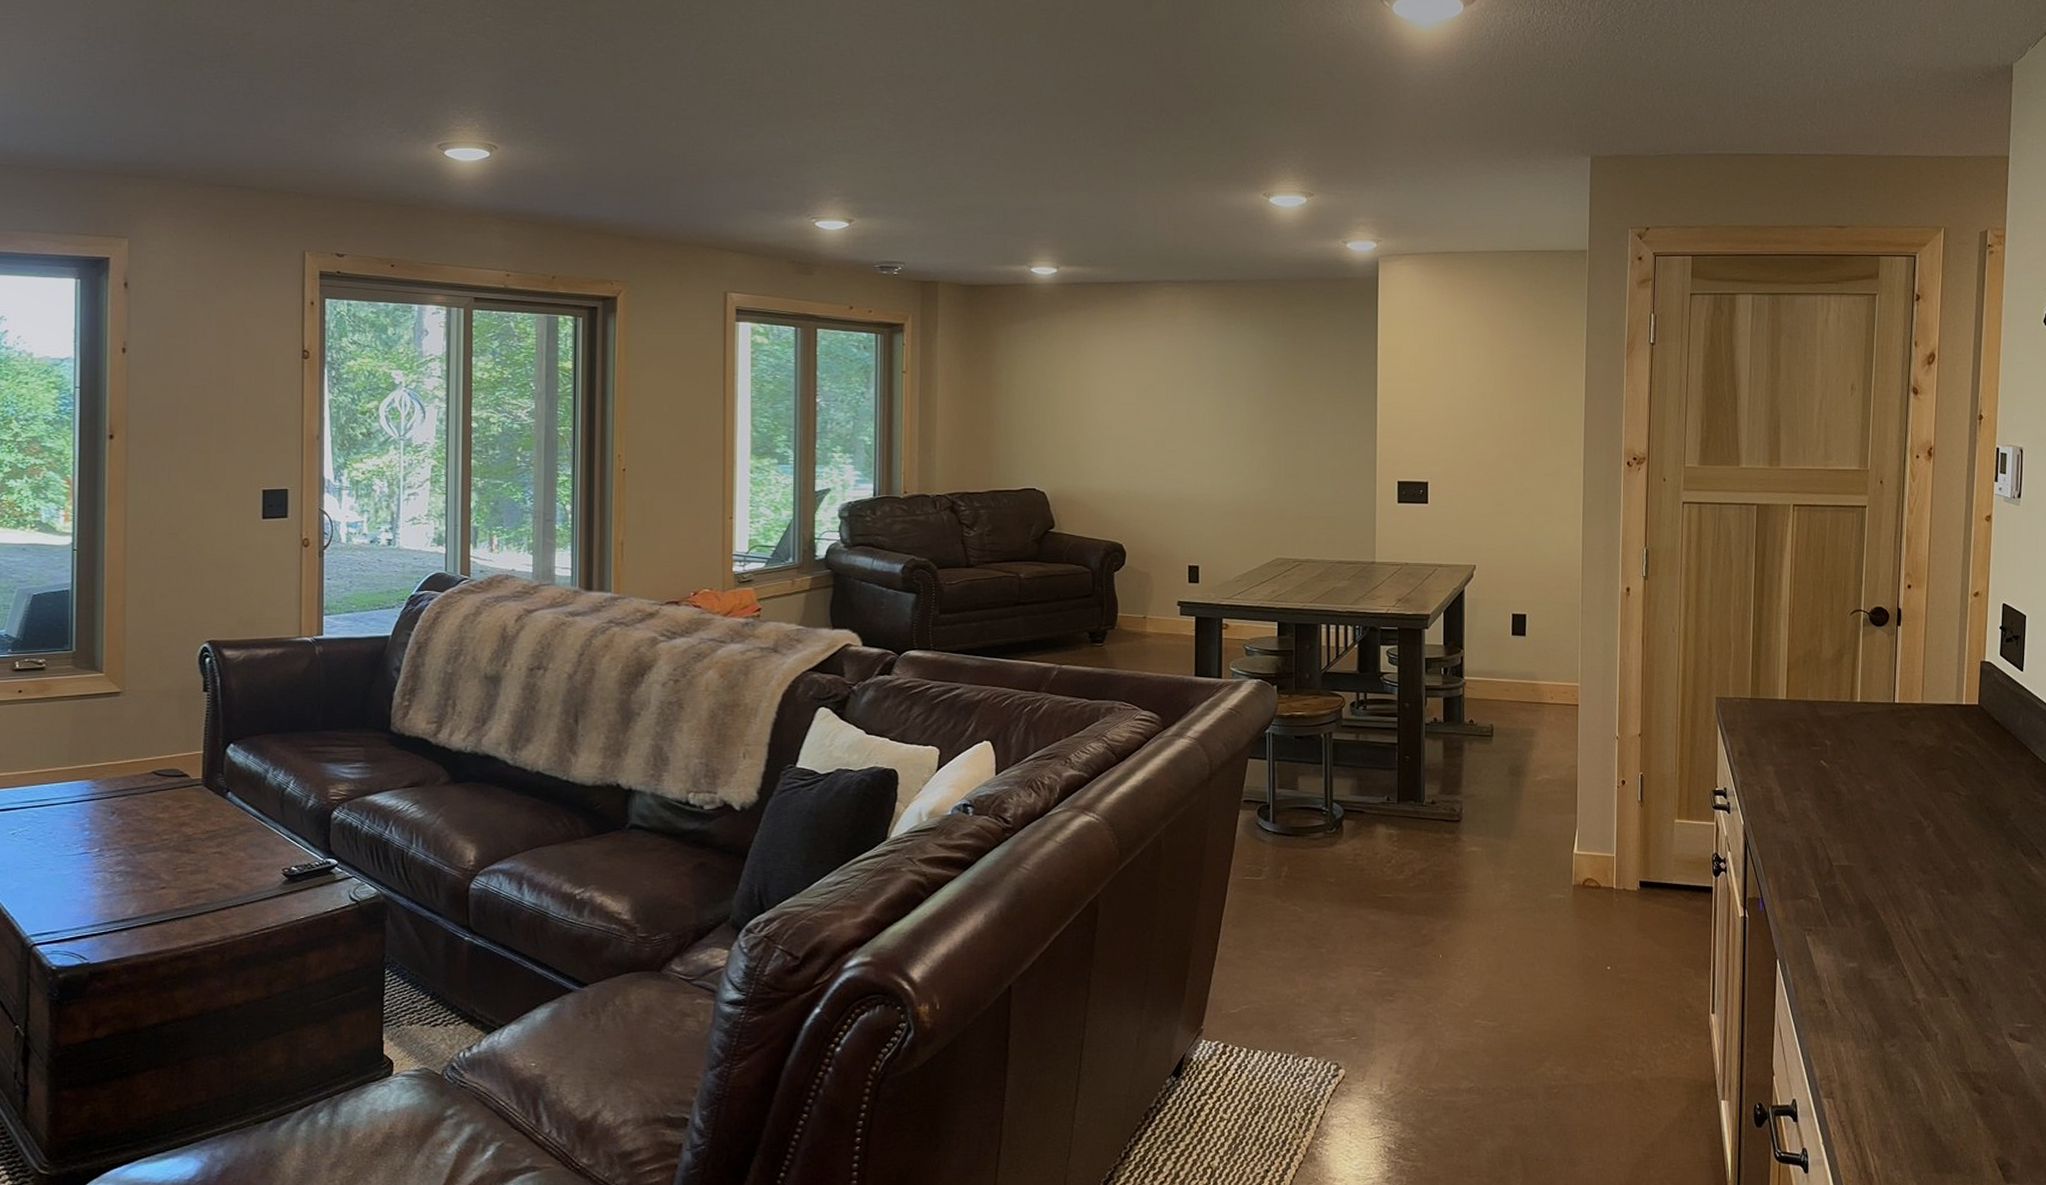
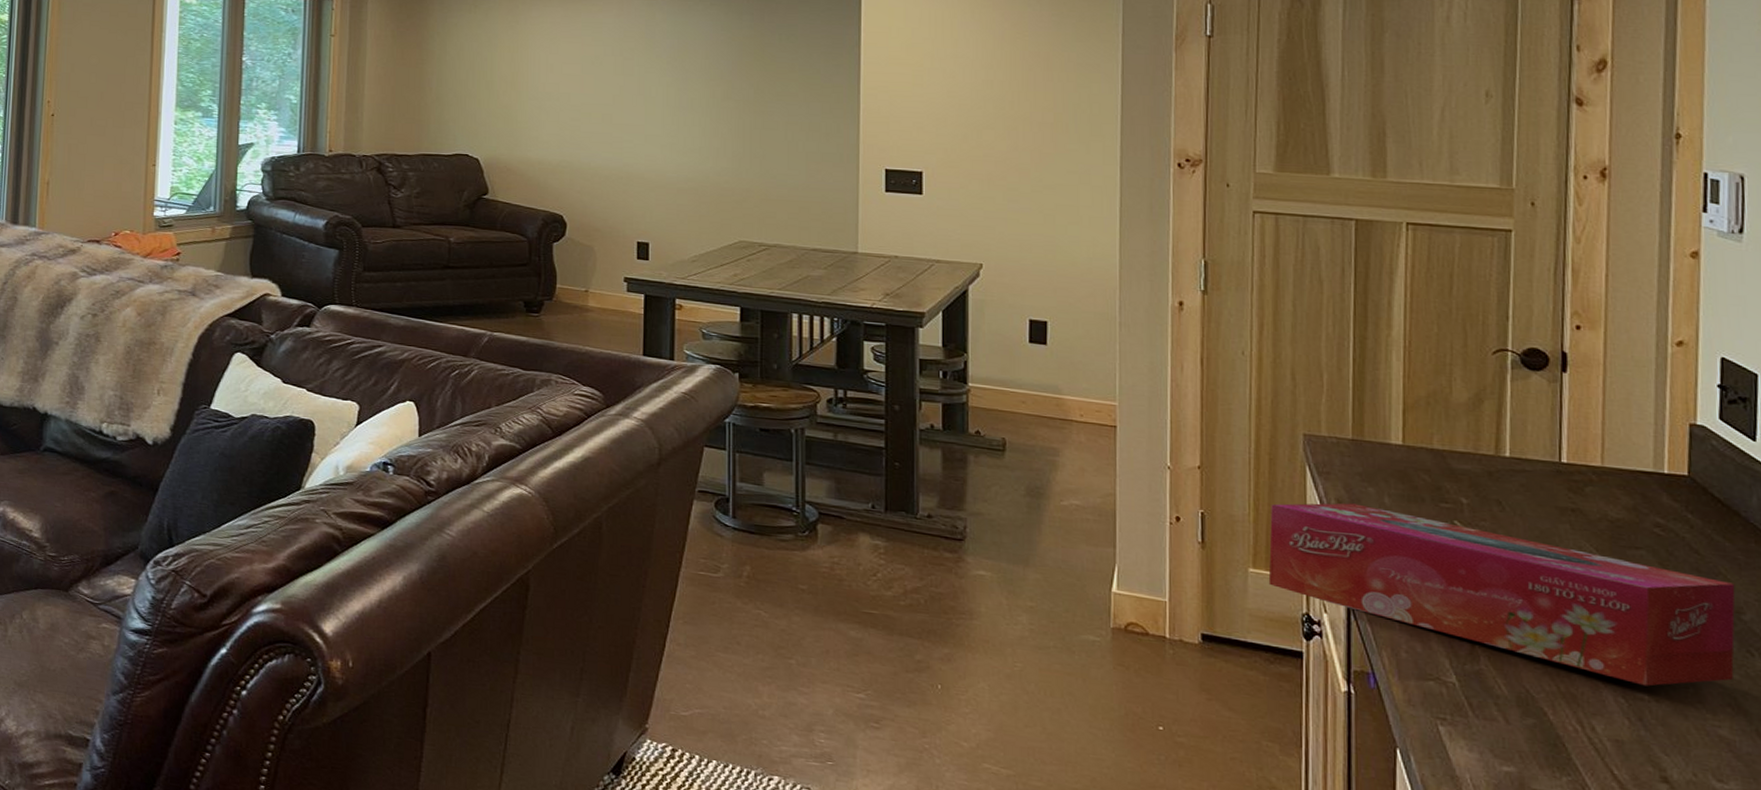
tissue box: none [1689,754,2006,883] -> present [1268,503,1736,687]

